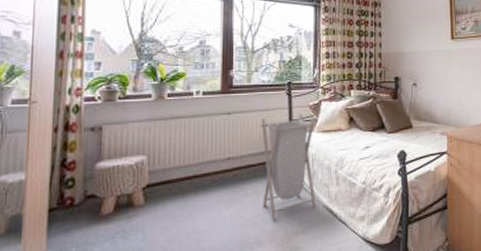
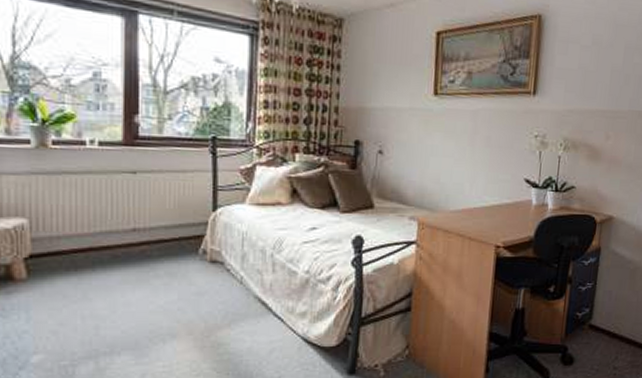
laundry hamper: present [259,114,317,221] -> none [174,180,247,309]

